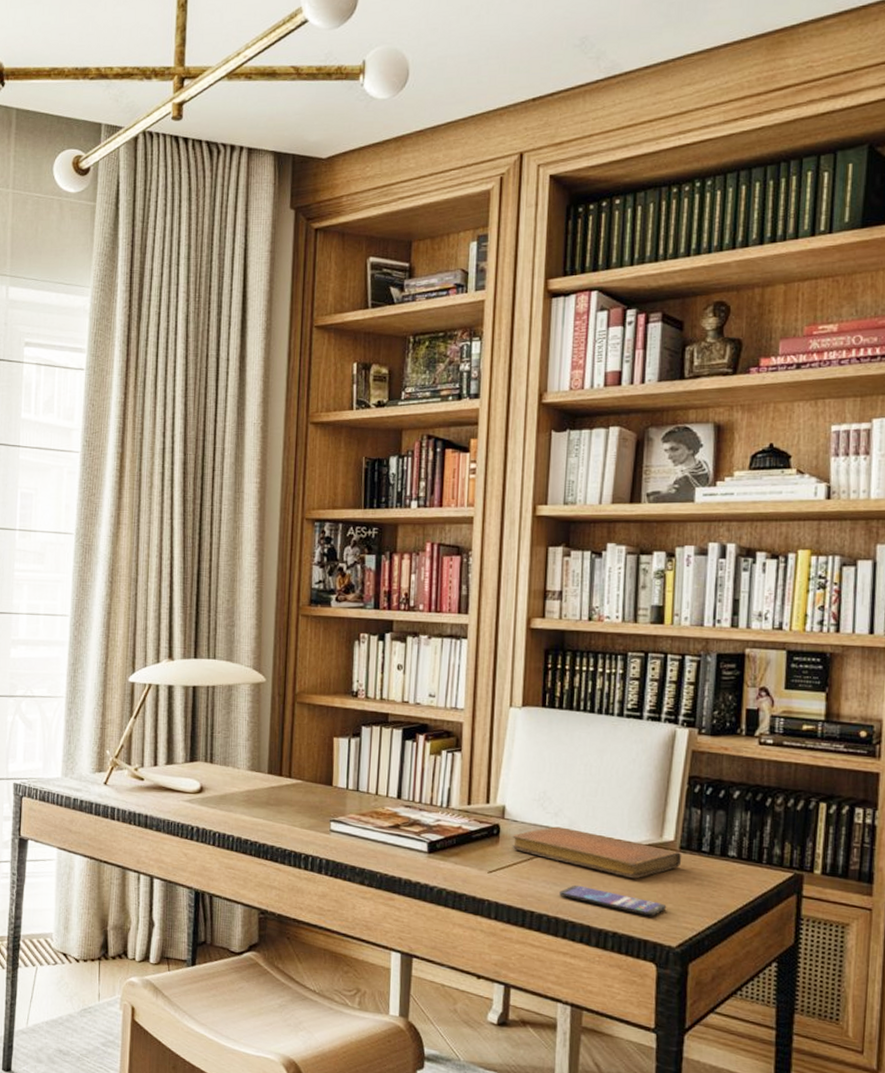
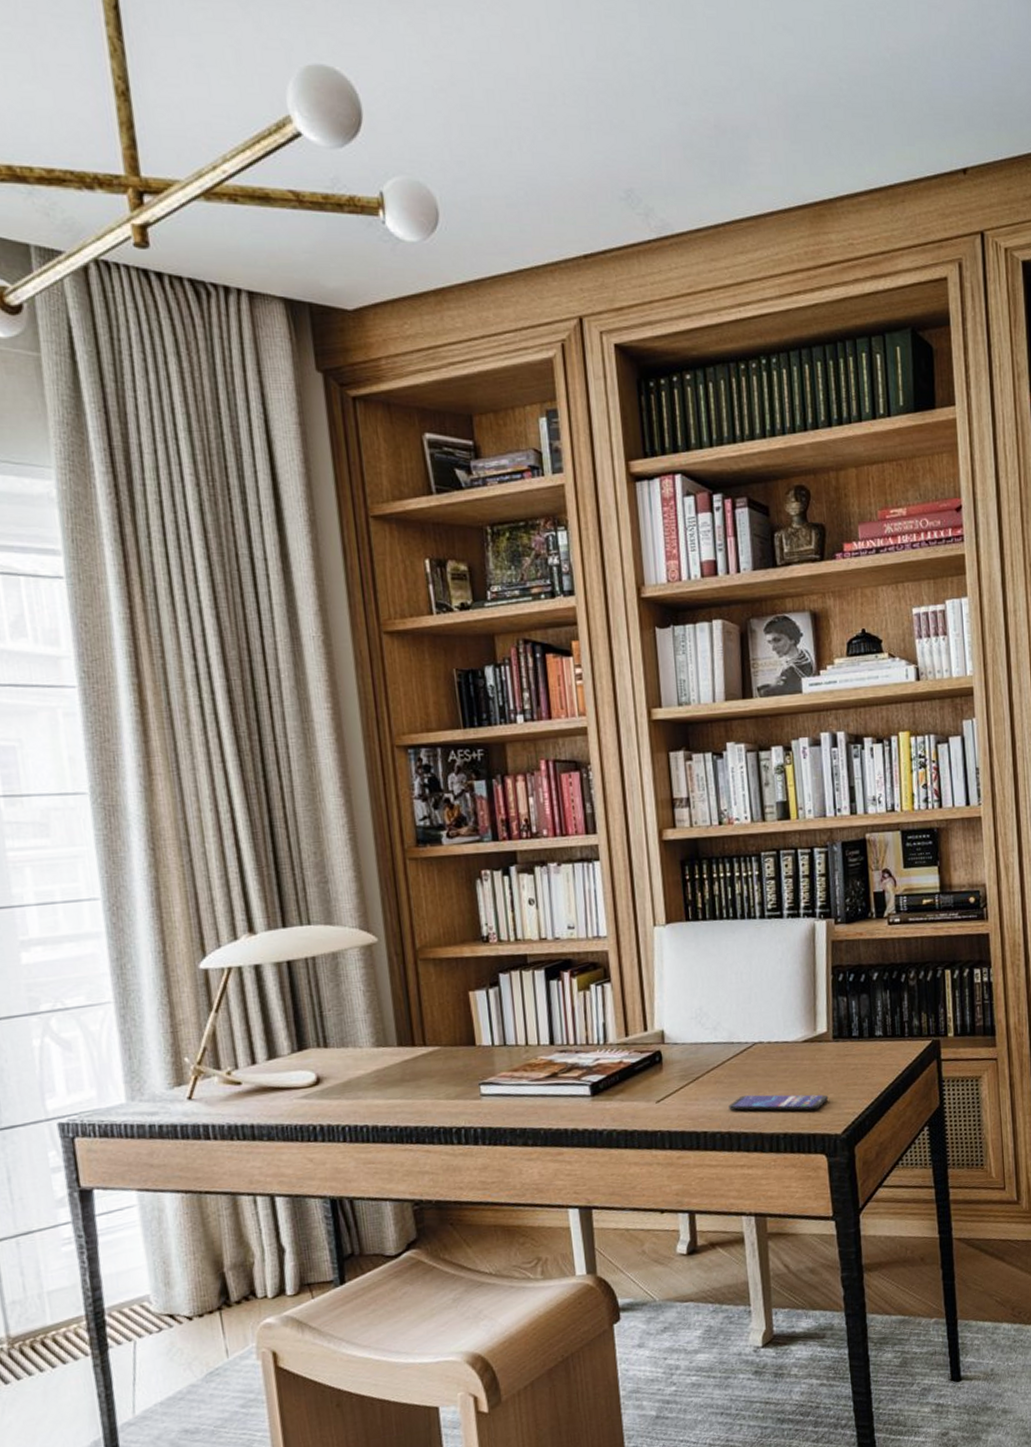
notebook: present [512,826,682,879] -> none [675,1040,836,1077]

